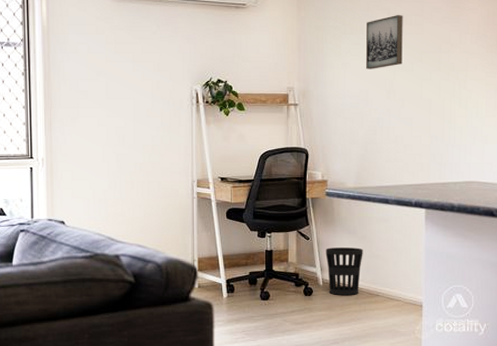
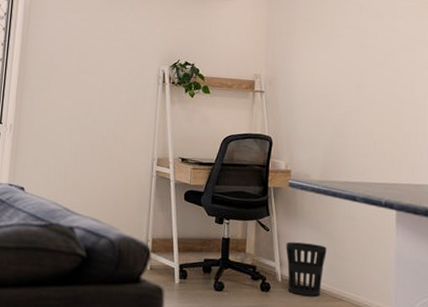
wall art: present [366,15,403,69] -> none [336,11,376,63]

